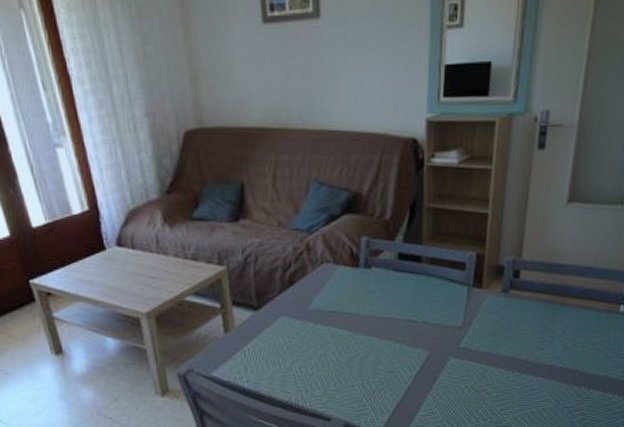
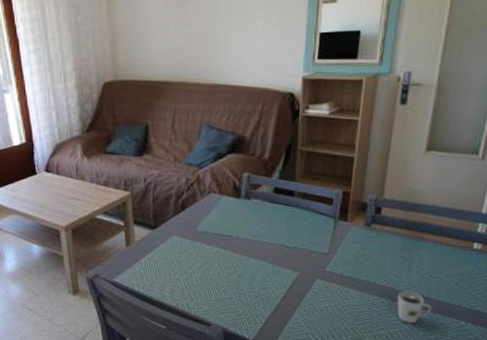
cup: none [539,364,577,401] -> present [397,291,432,324]

